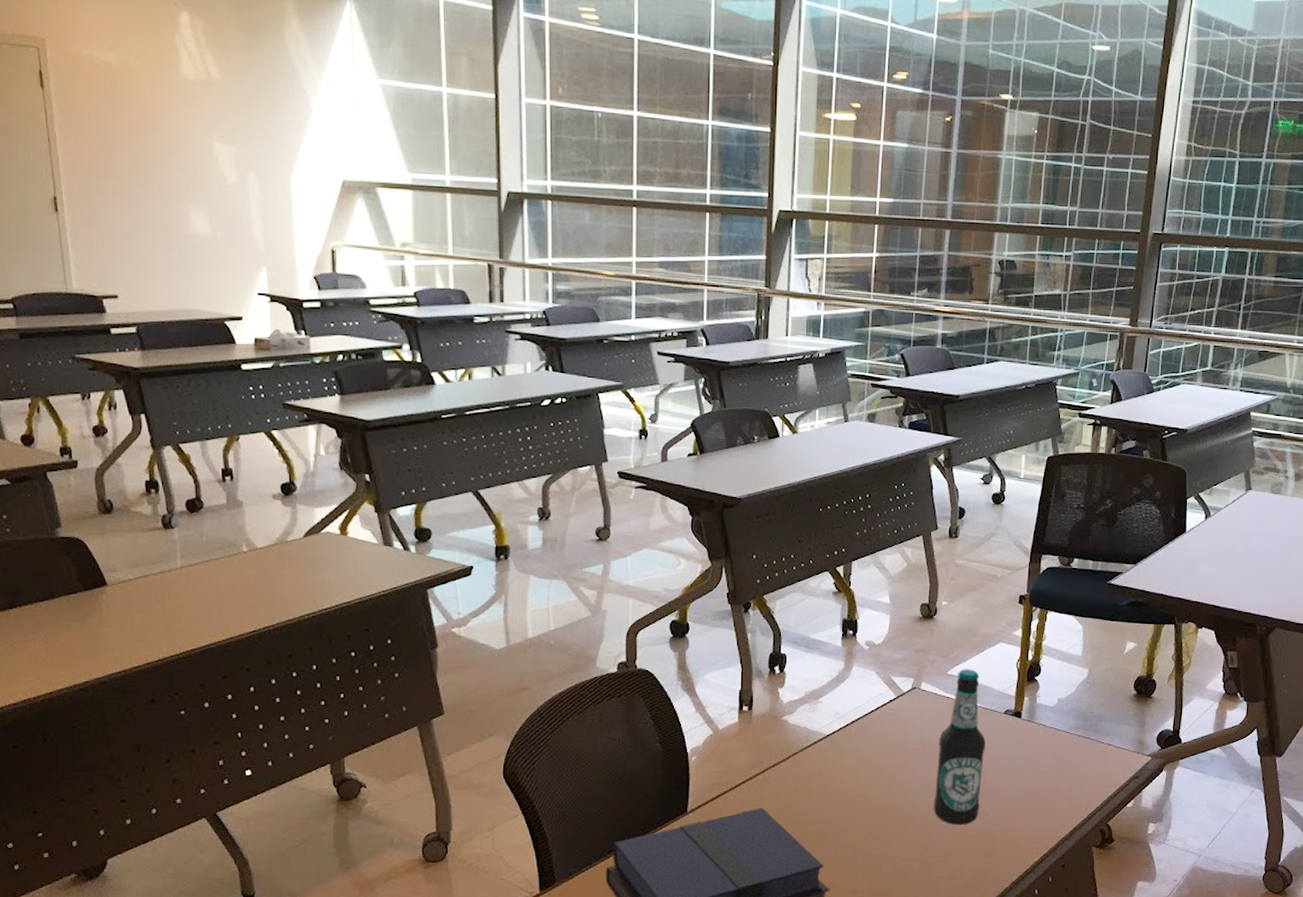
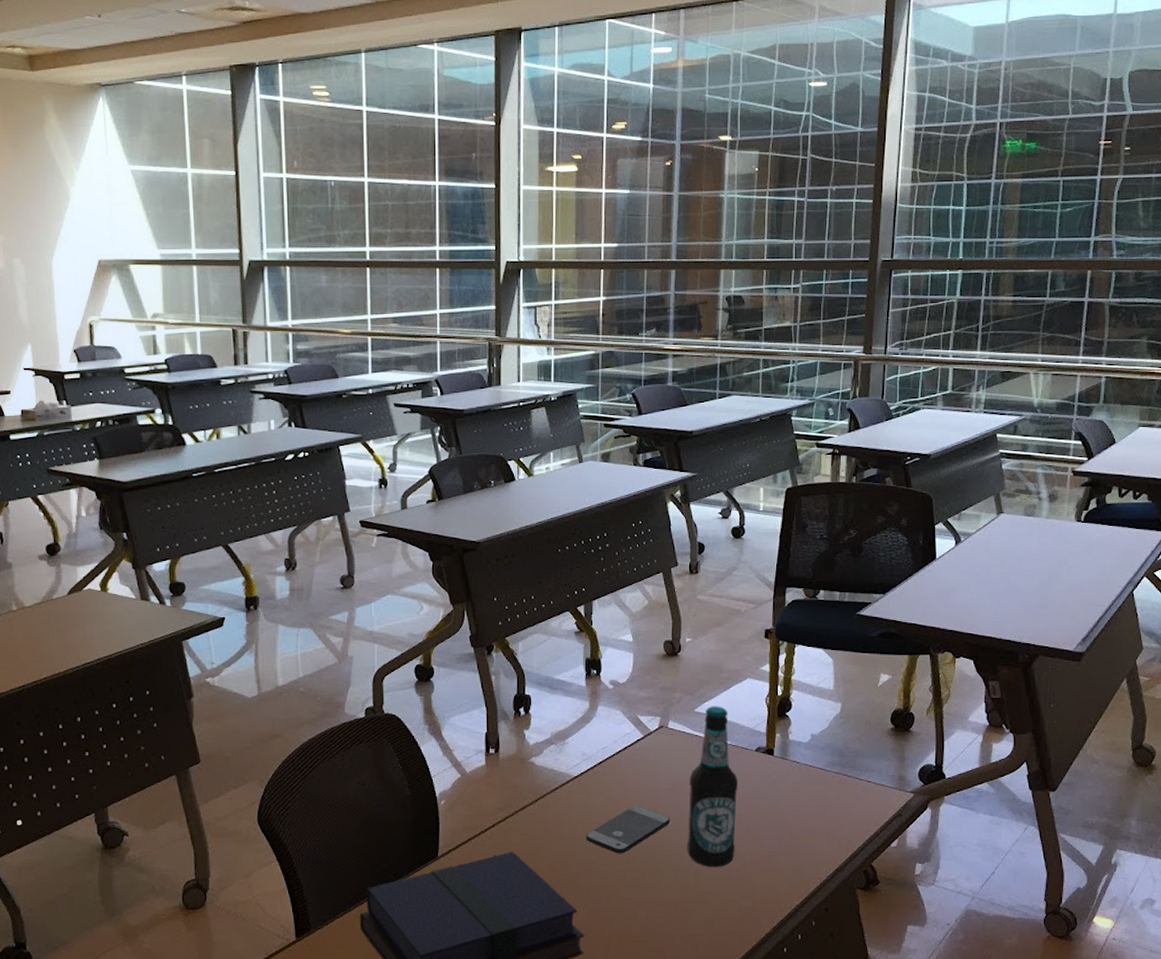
smartphone: none [835,764,918,811] -> present [586,805,670,854]

